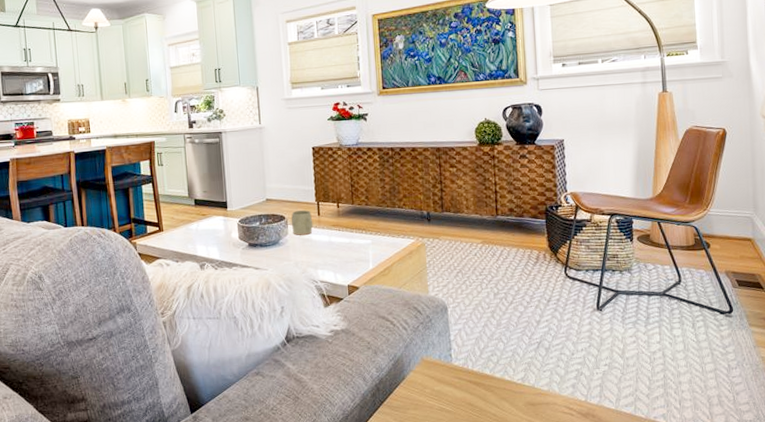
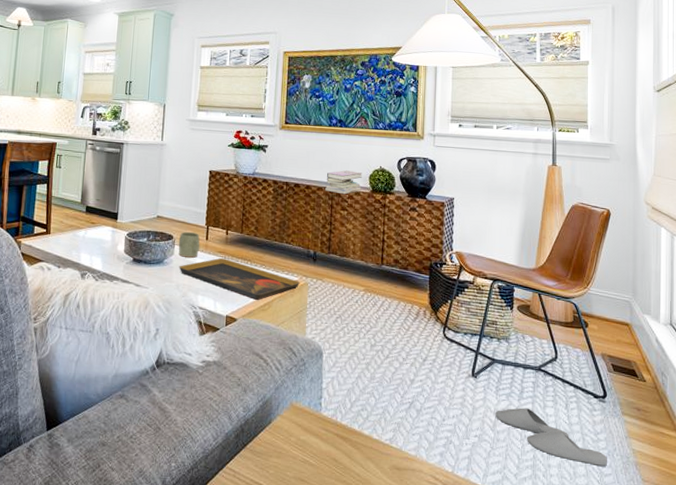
decorative tray: none [295,231,417,266] -> present [179,258,301,300]
books: none [431,126,468,152] -> present [325,170,362,195]
slippers: none [623,332,738,377] -> present [495,408,608,467]

